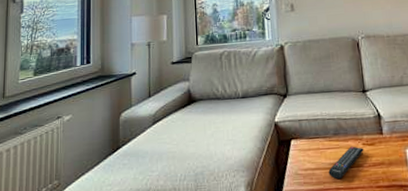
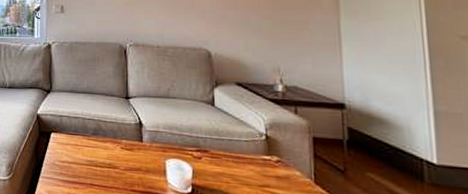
remote control: present [328,146,364,180] -> none [84,148,122,177]

